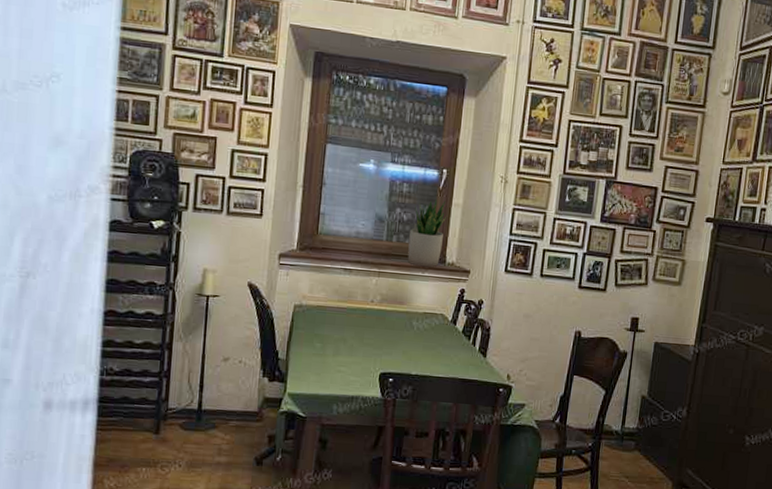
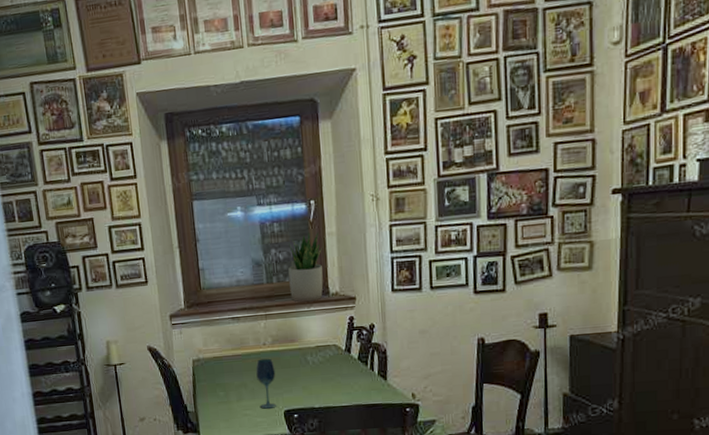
wineglass: none [355,315,379,369] -> present [256,358,277,409]

